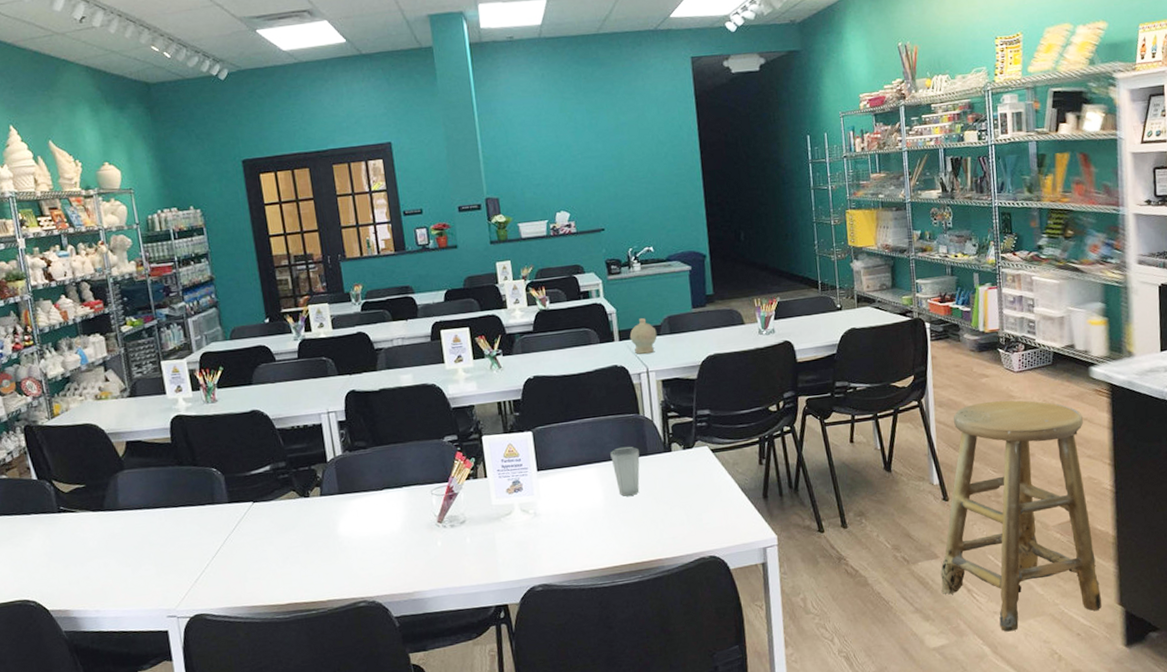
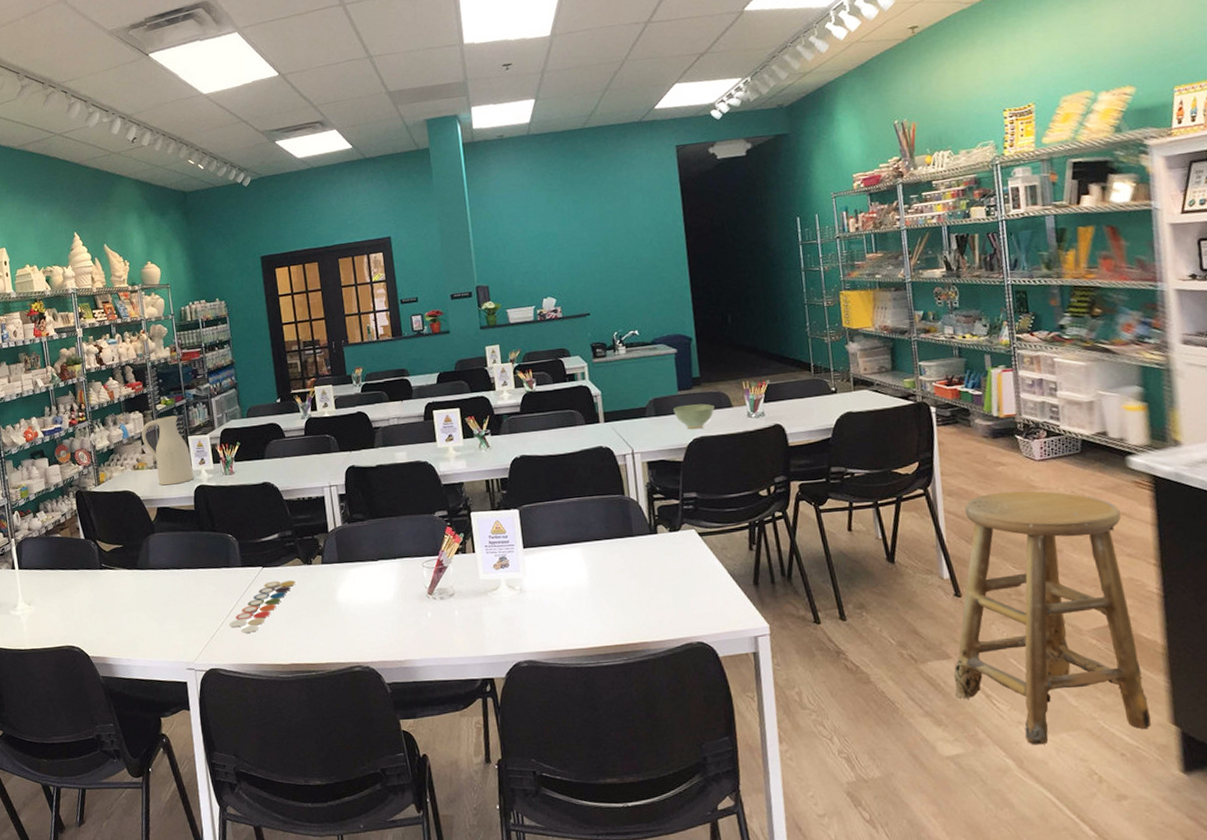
ceramic pitcher: none [103,338,170,417] -> present [141,415,194,486]
paint palette: none [216,515,291,574] -> present [229,580,296,633]
cup: present [610,446,640,497] -> none [595,527,625,577]
ceramic vessel: present [629,318,657,355] -> none [614,400,643,437]
bowl: none [686,321,728,347] -> present [672,403,715,430]

